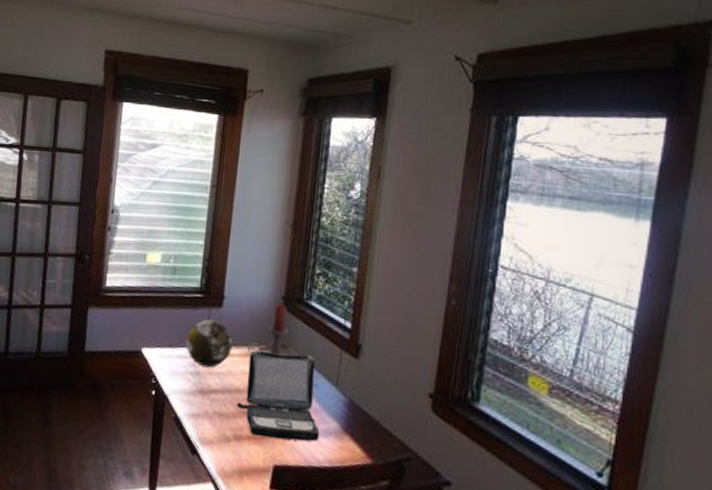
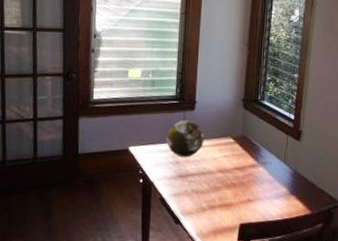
laptop: present [237,350,320,442] -> none [210,141,273,205]
candle holder: present [247,303,296,356] -> none [216,104,254,144]

